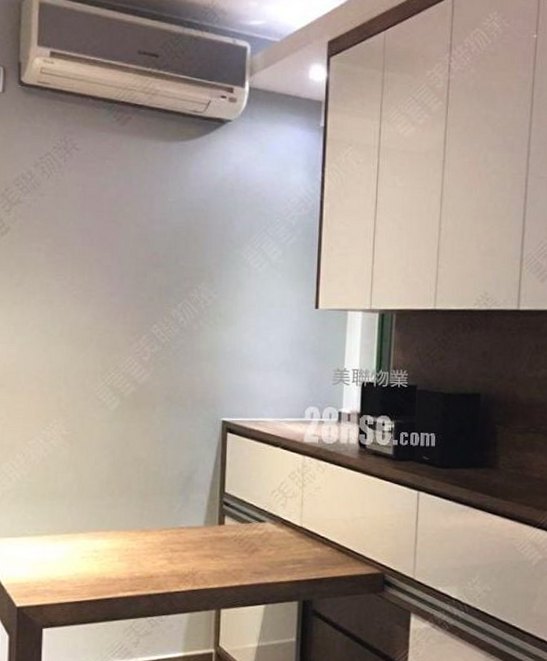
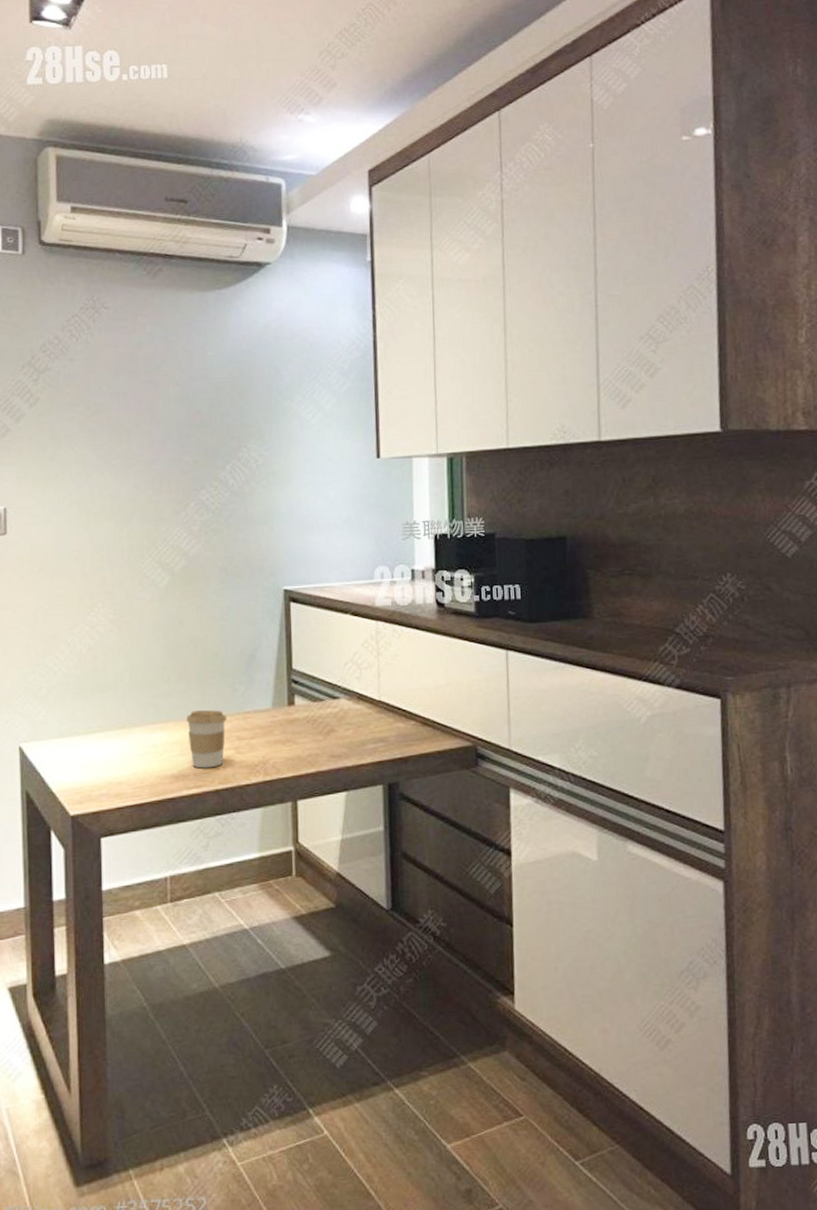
coffee cup: none [126,523,163,575] -> present [187,710,227,769]

